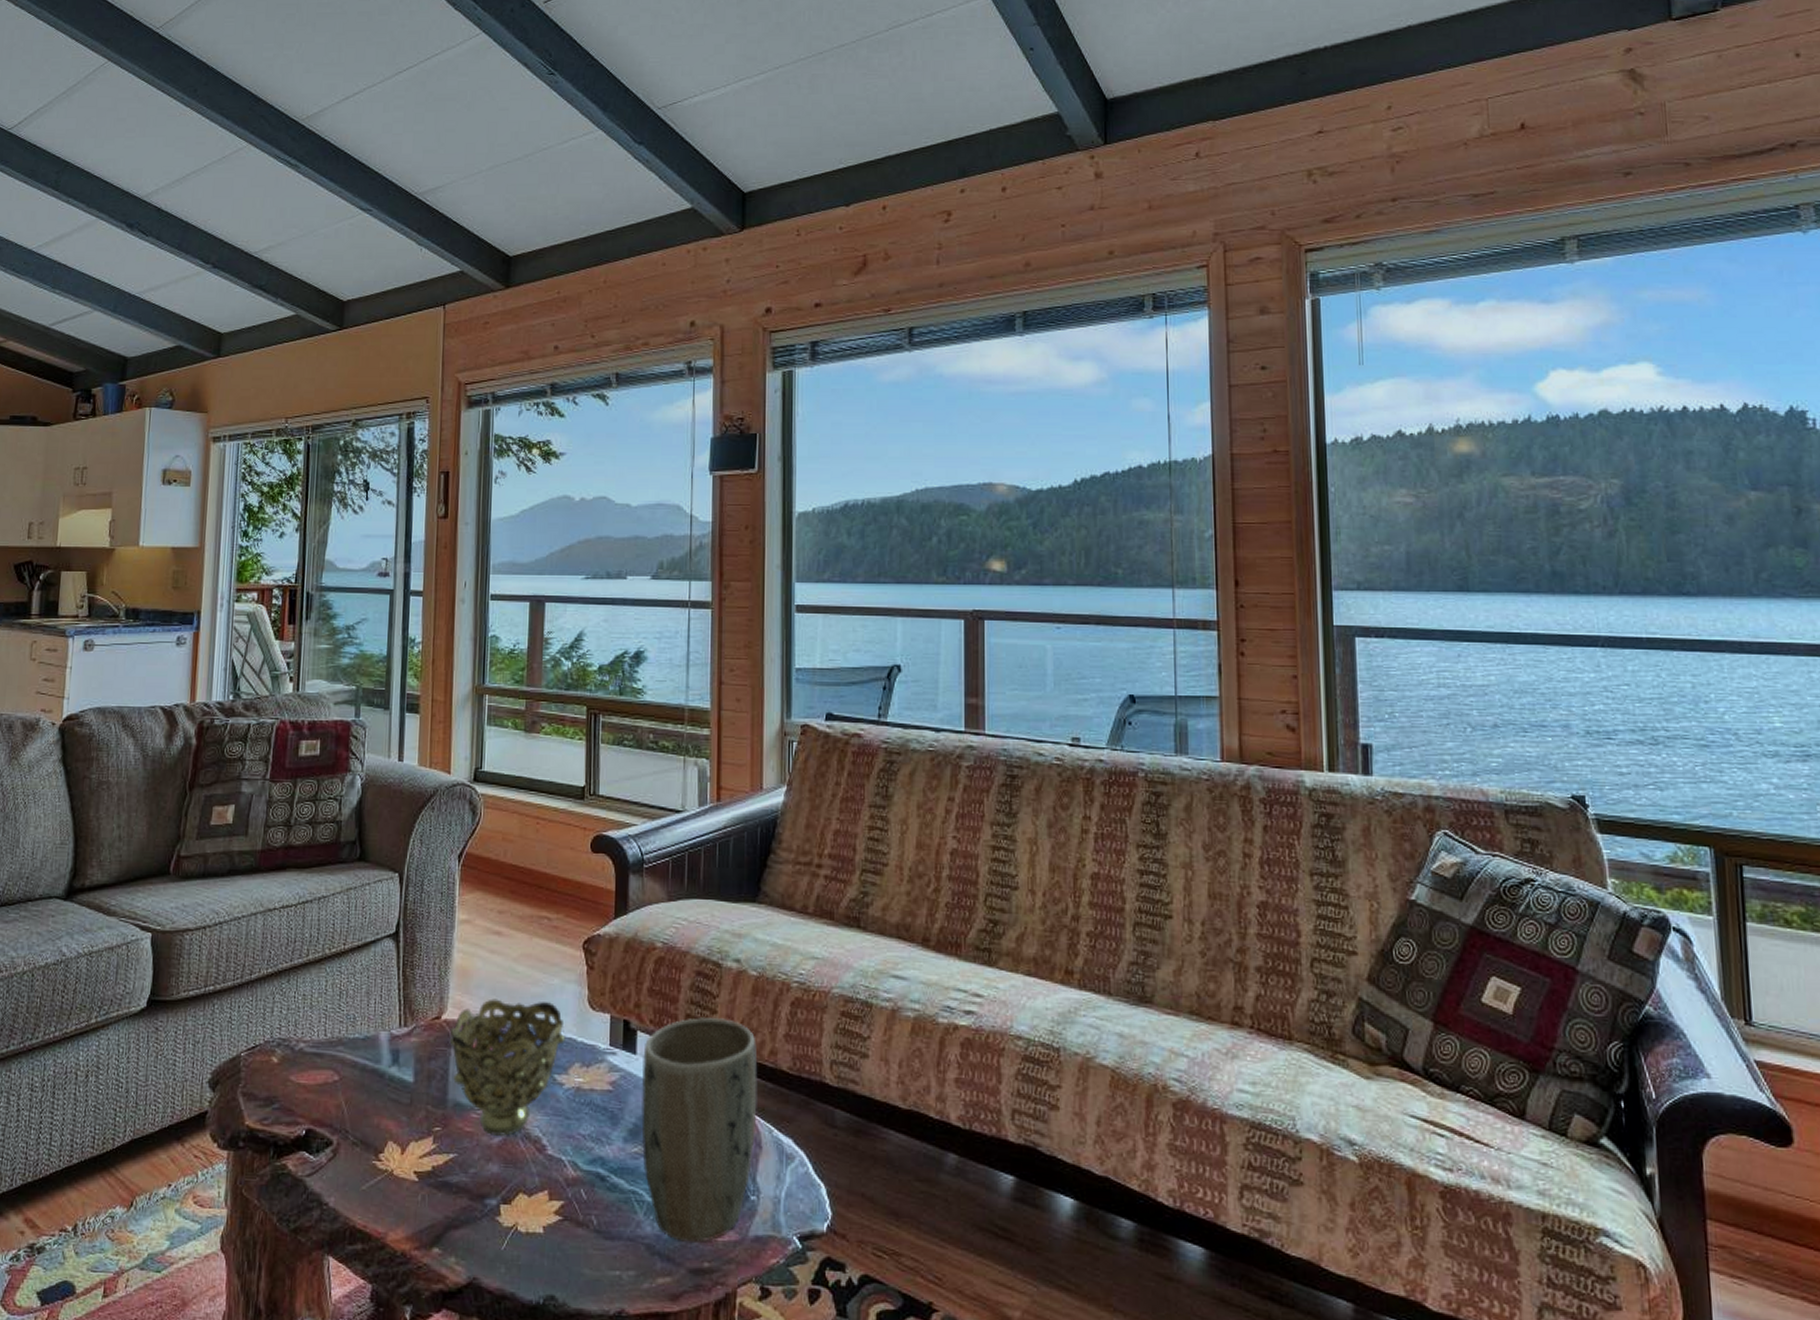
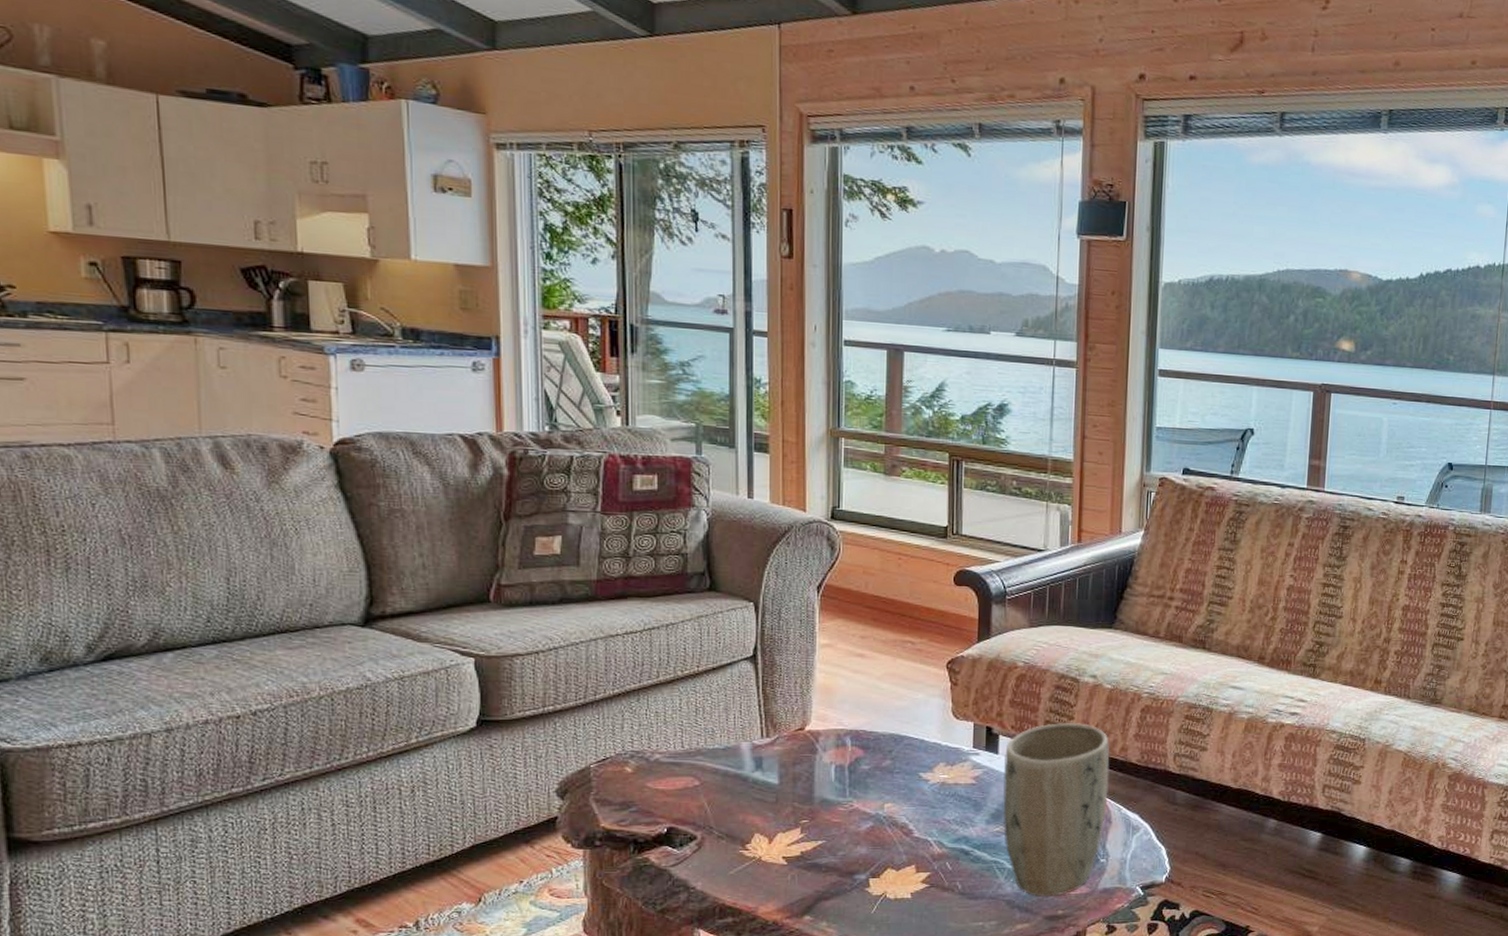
decorative bowl: present [449,999,566,1137] -> none [814,712,930,825]

